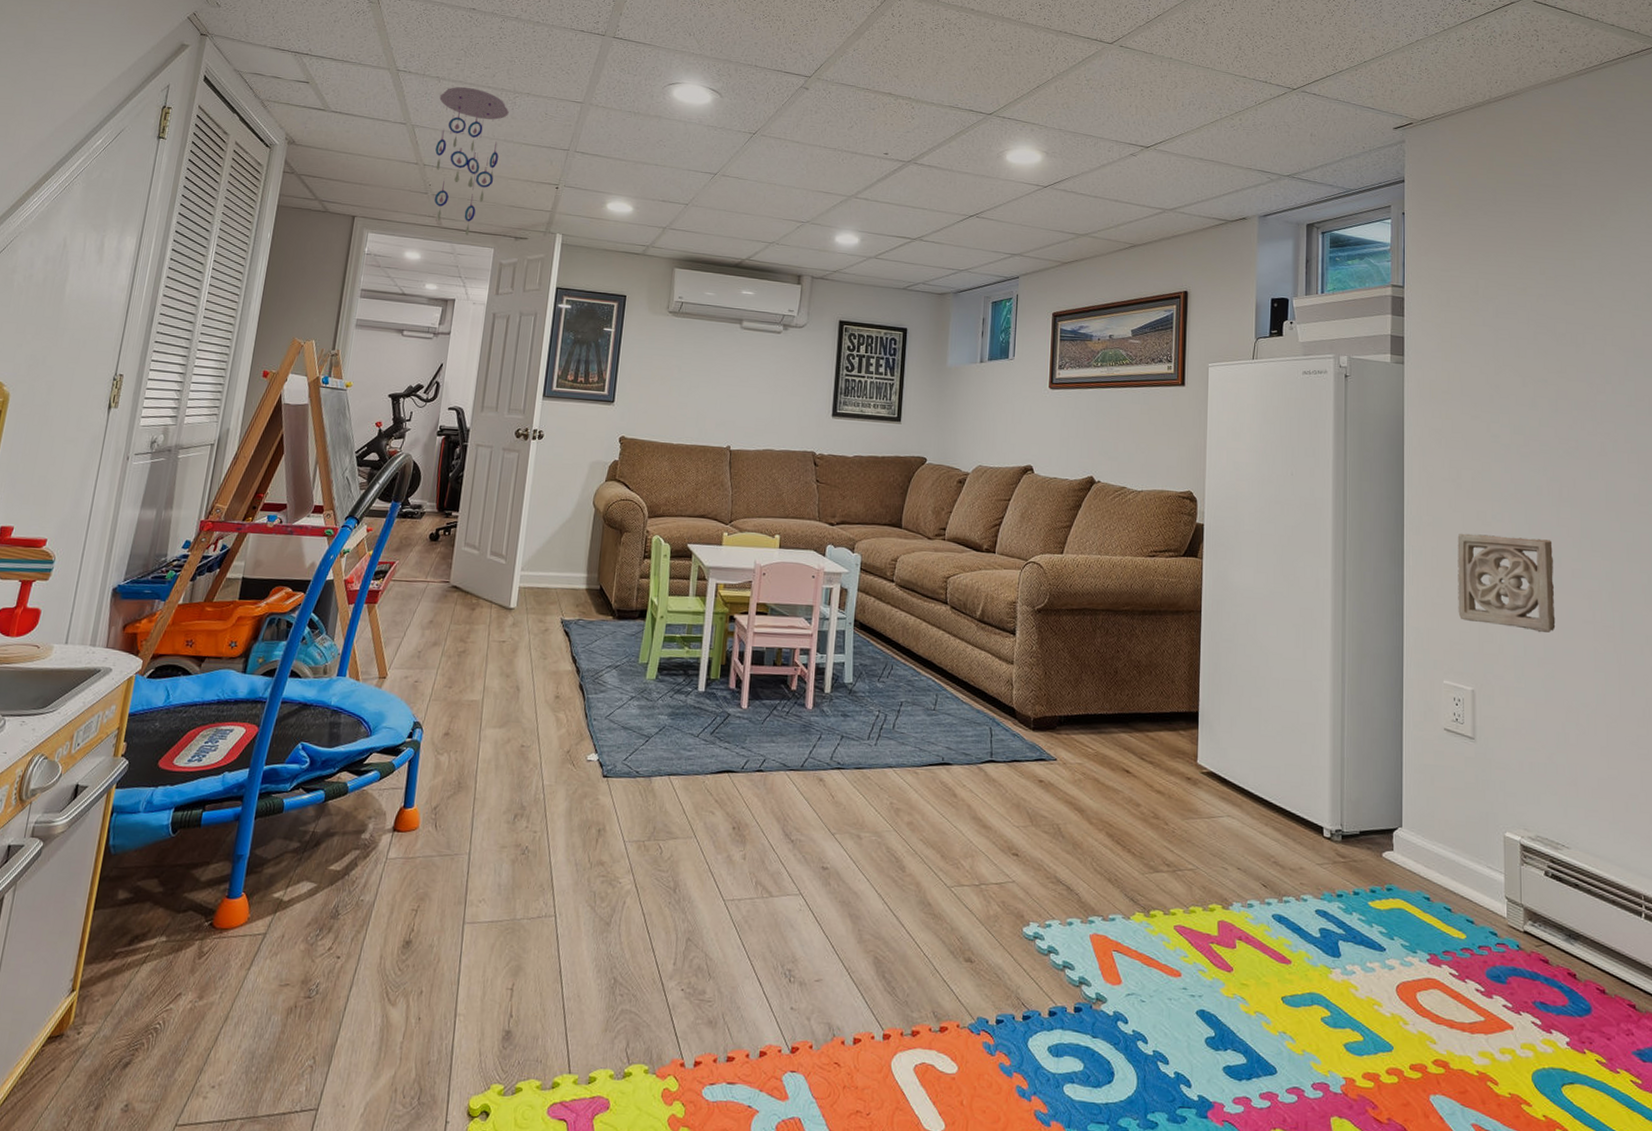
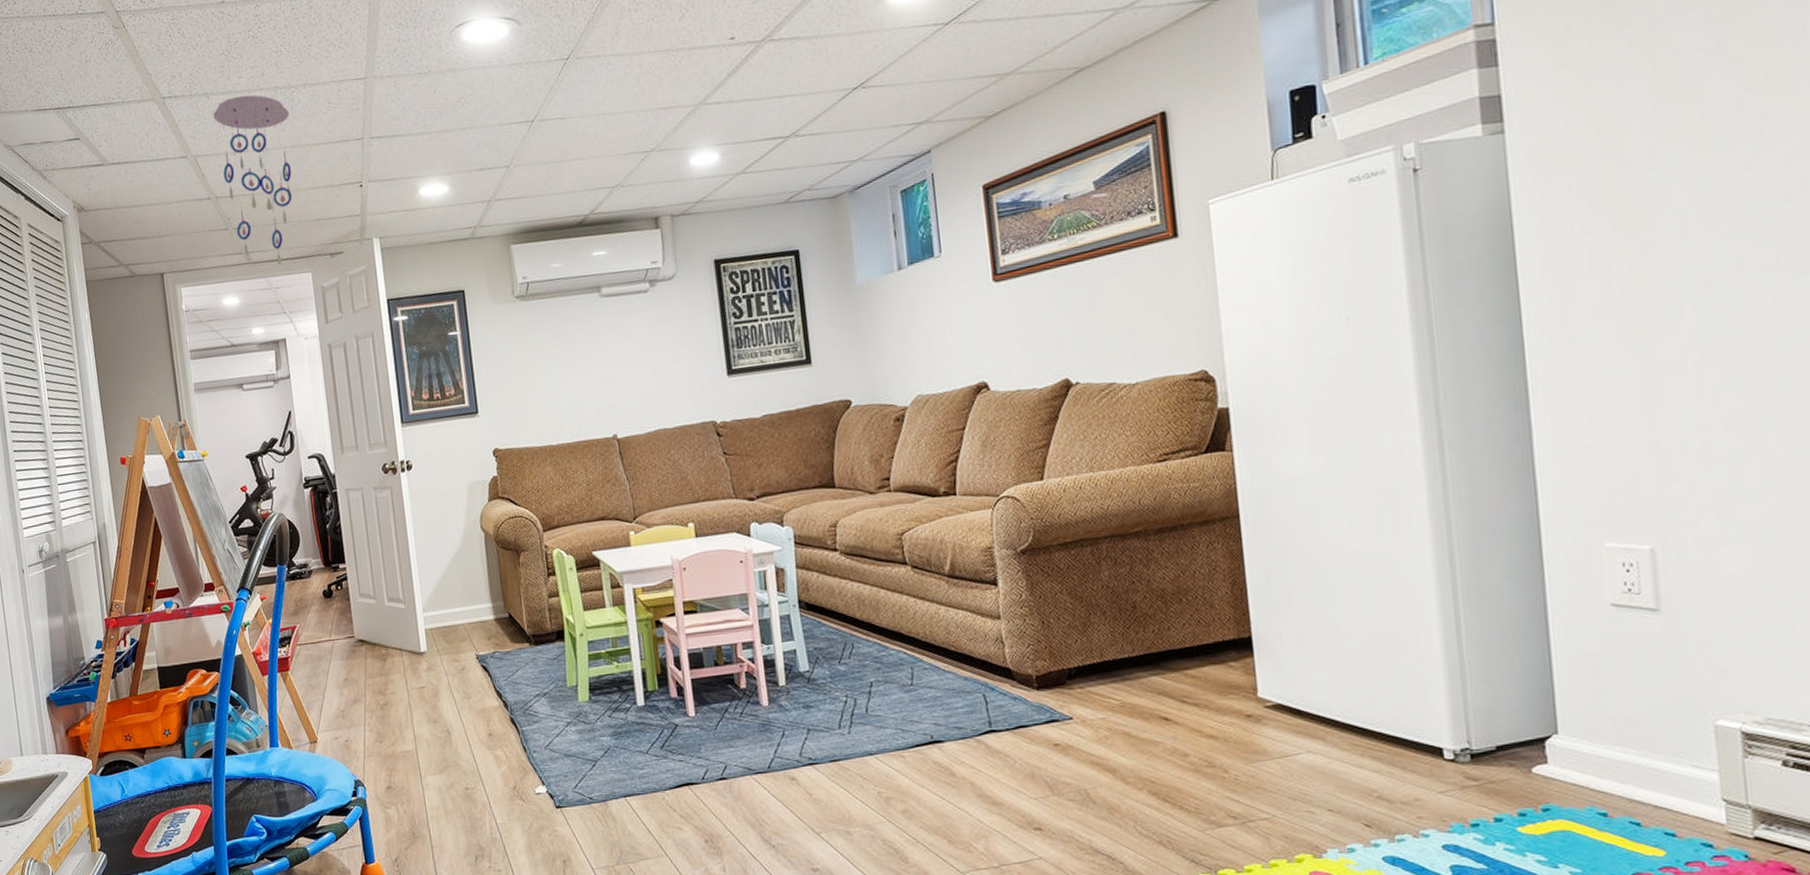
wall ornament: present [1457,533,1556,633] -> none [1610,327,1780,461]

